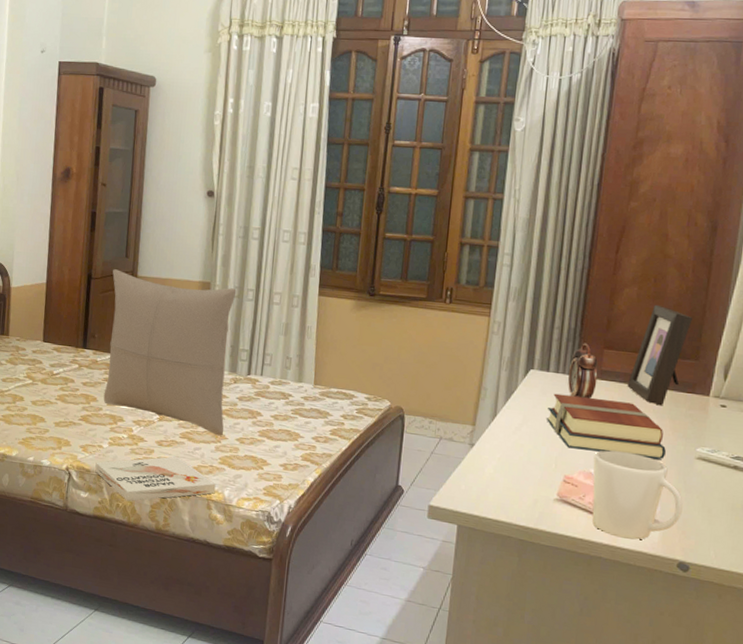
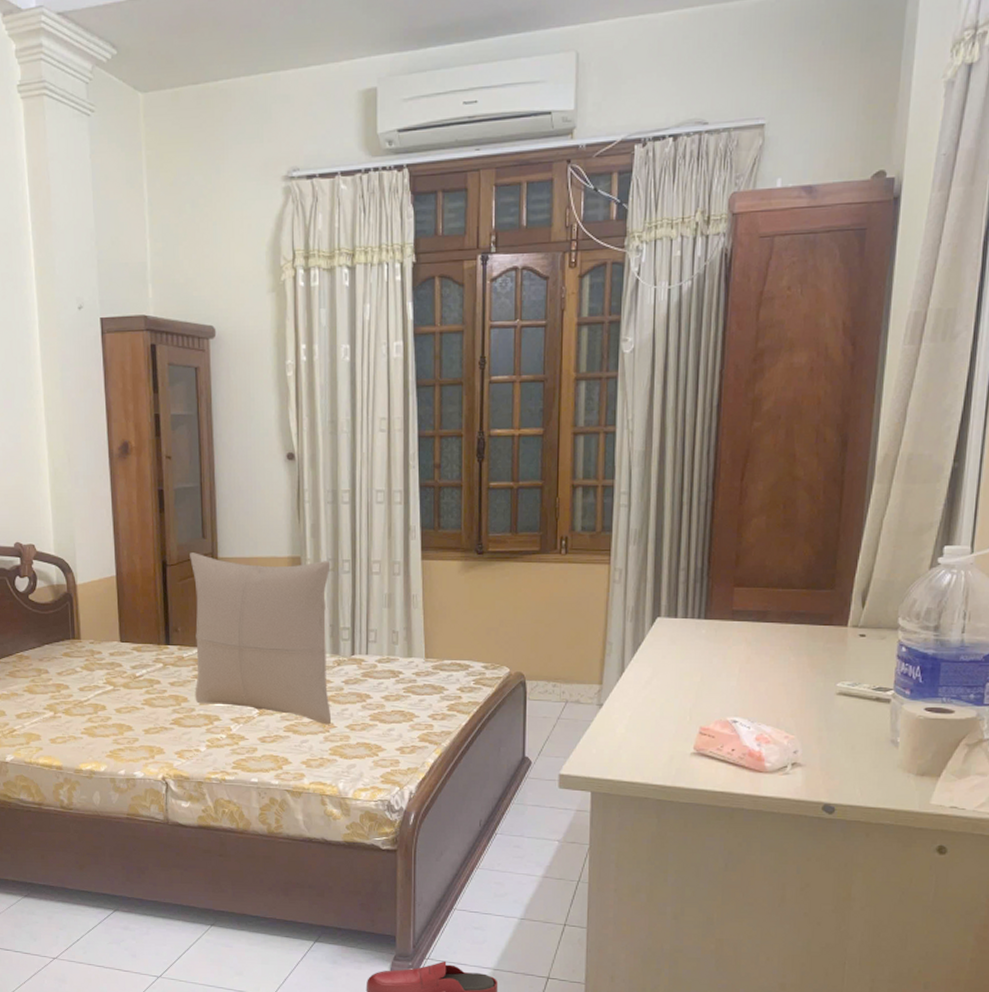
book: present [95,456,216,502] -> none [194,752,329,807]
books: present [546,393,666,459] -> none [677,640,805,699]
alarm clock: present [568,343,598,398] -> none [697,582,729,642]
mug: present [591,450,683,540] -> none [729,695,825,786]
picture frame: present [627,304,694,406] -> none [761,533,827,642]

